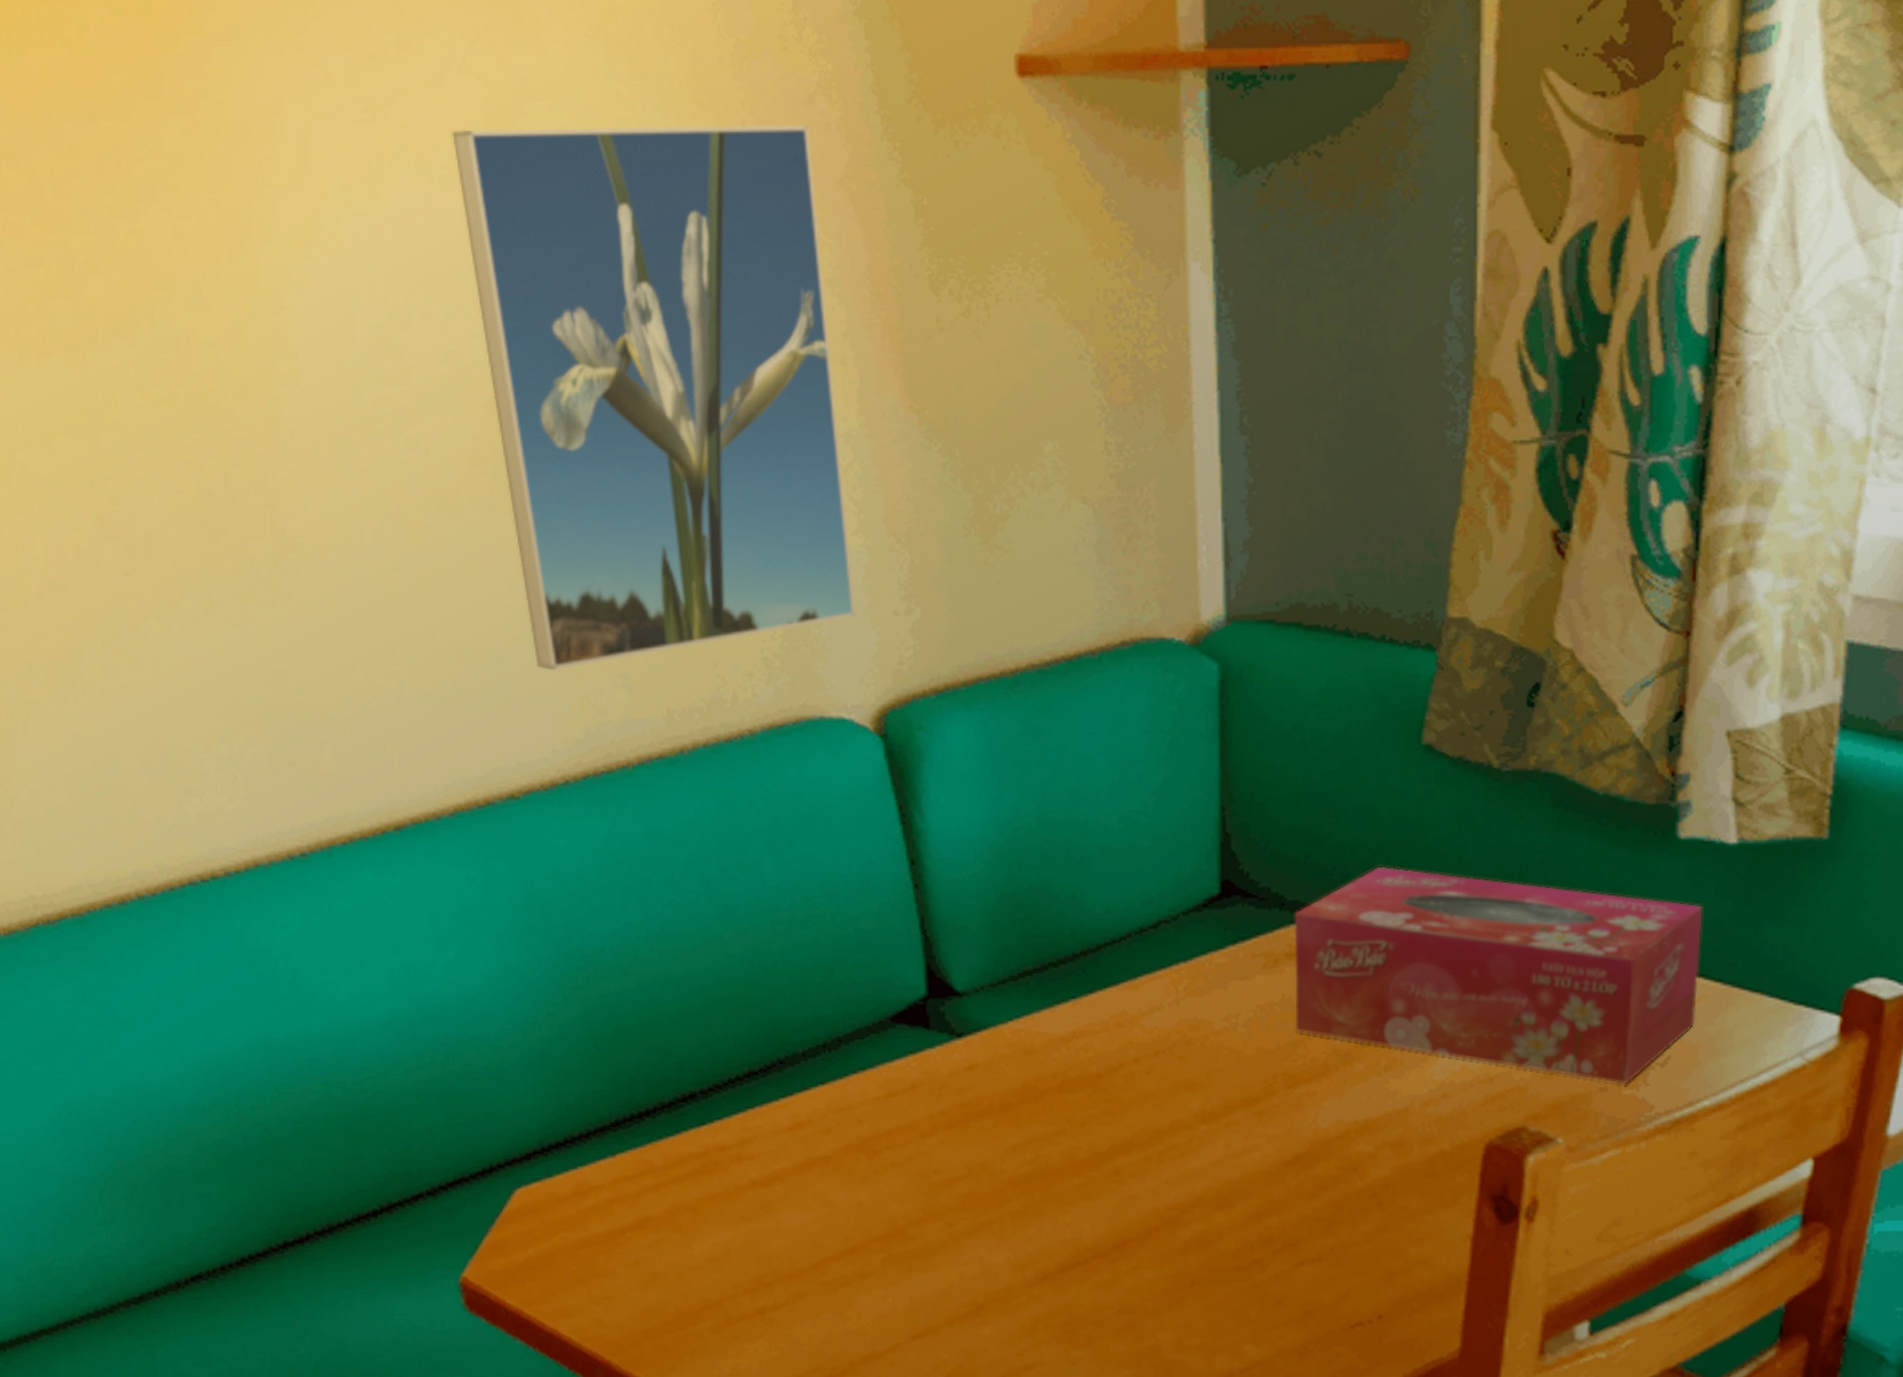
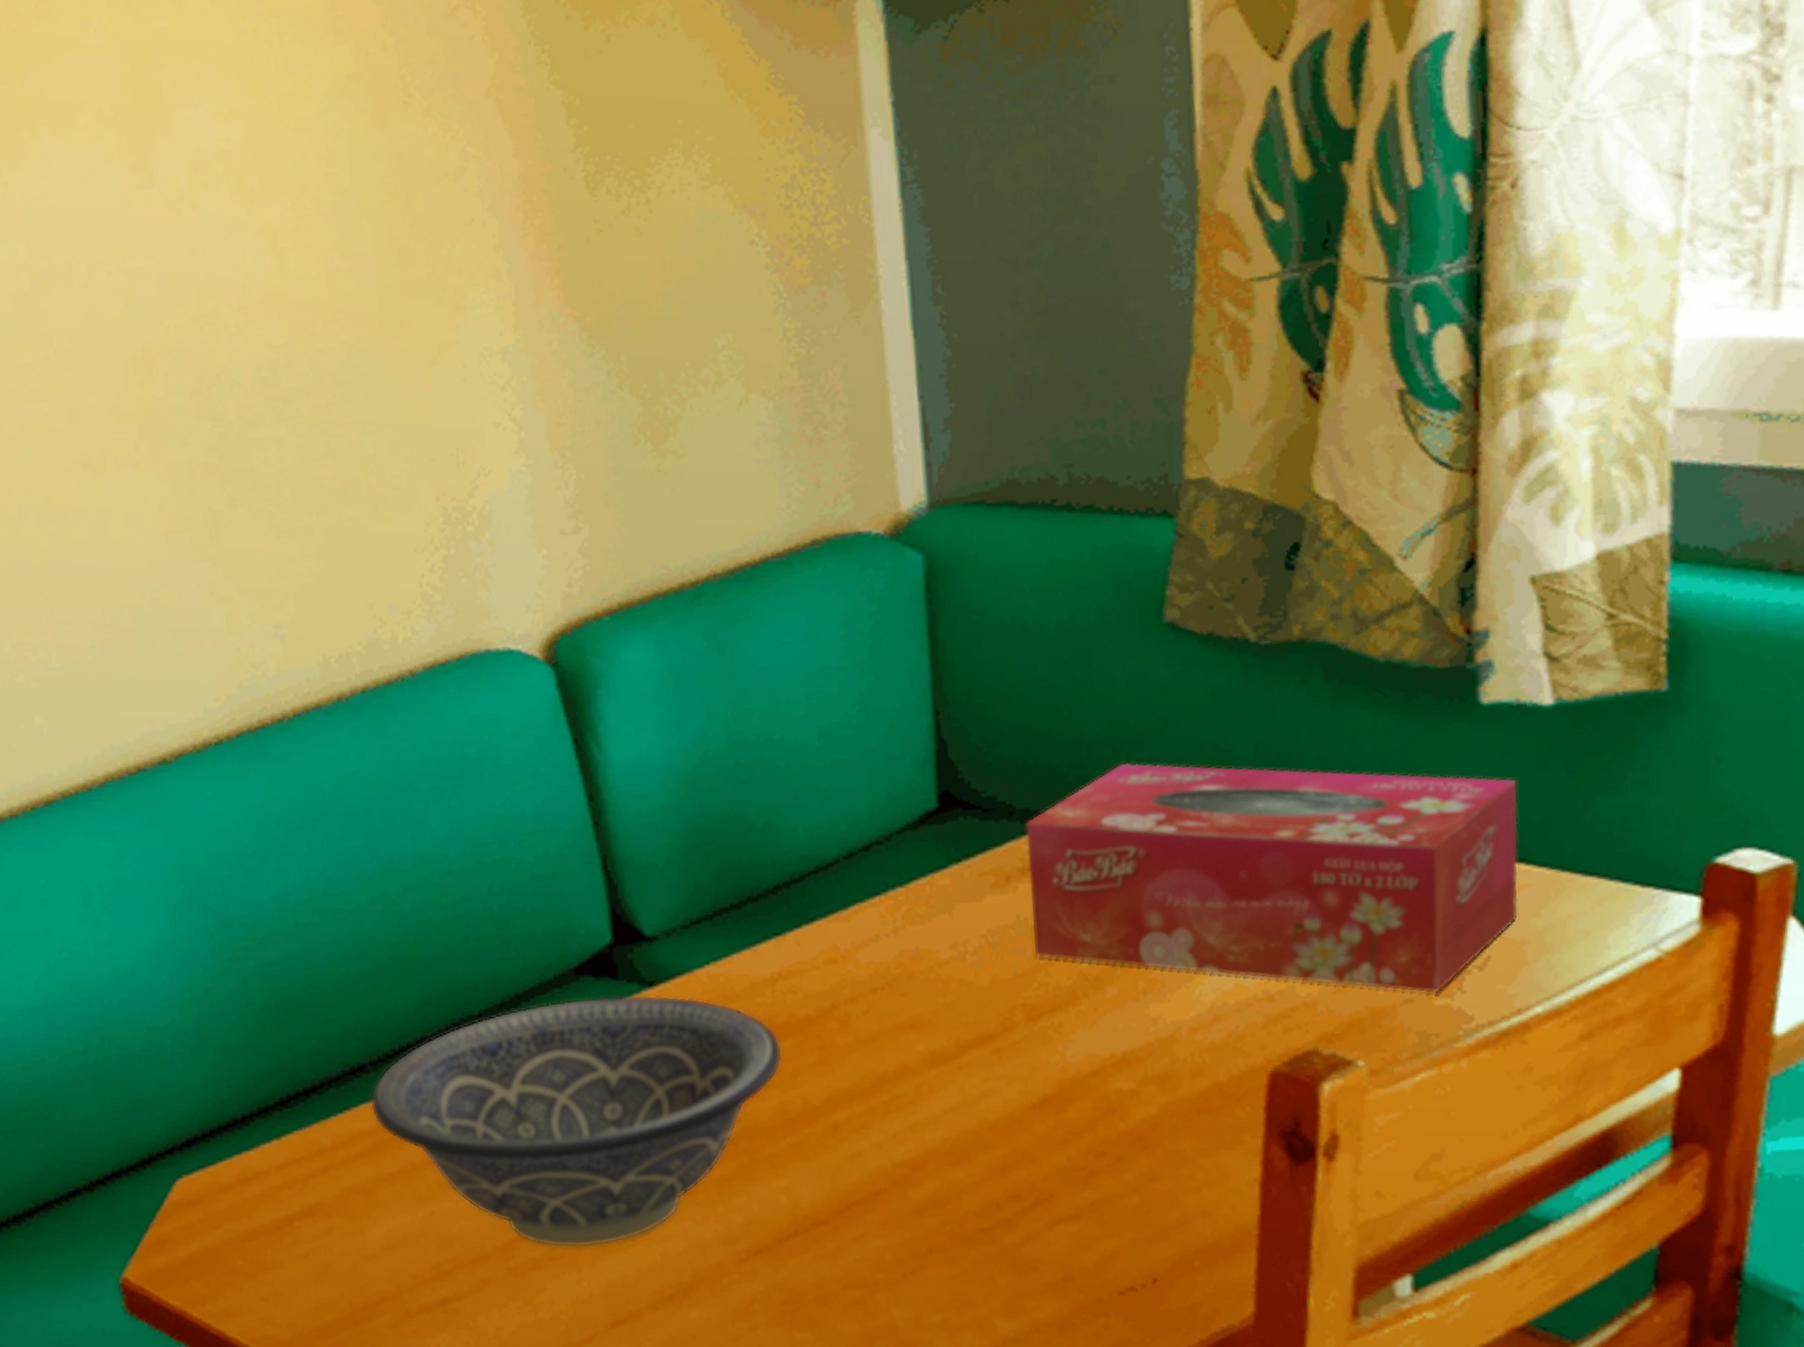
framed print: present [452,124,856,671] -> none [90,39,520,627]
decorative bowl: none [699,1044,1074,1269] -> present [369,994,783,1249]

